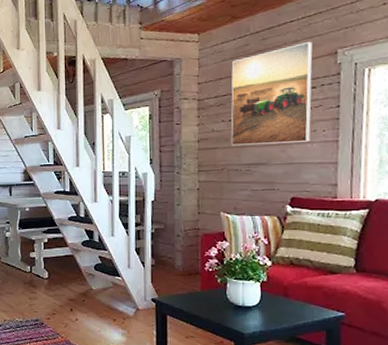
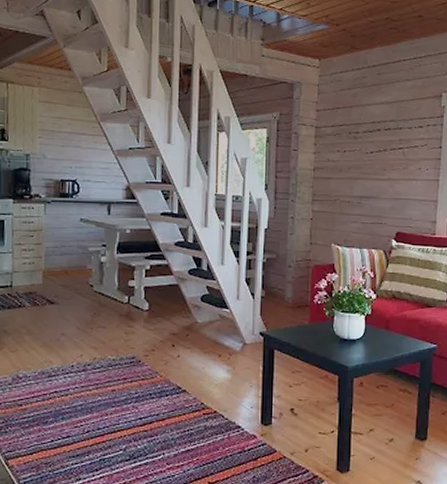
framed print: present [231,42,313,146] -> none [345,82,421,179]

